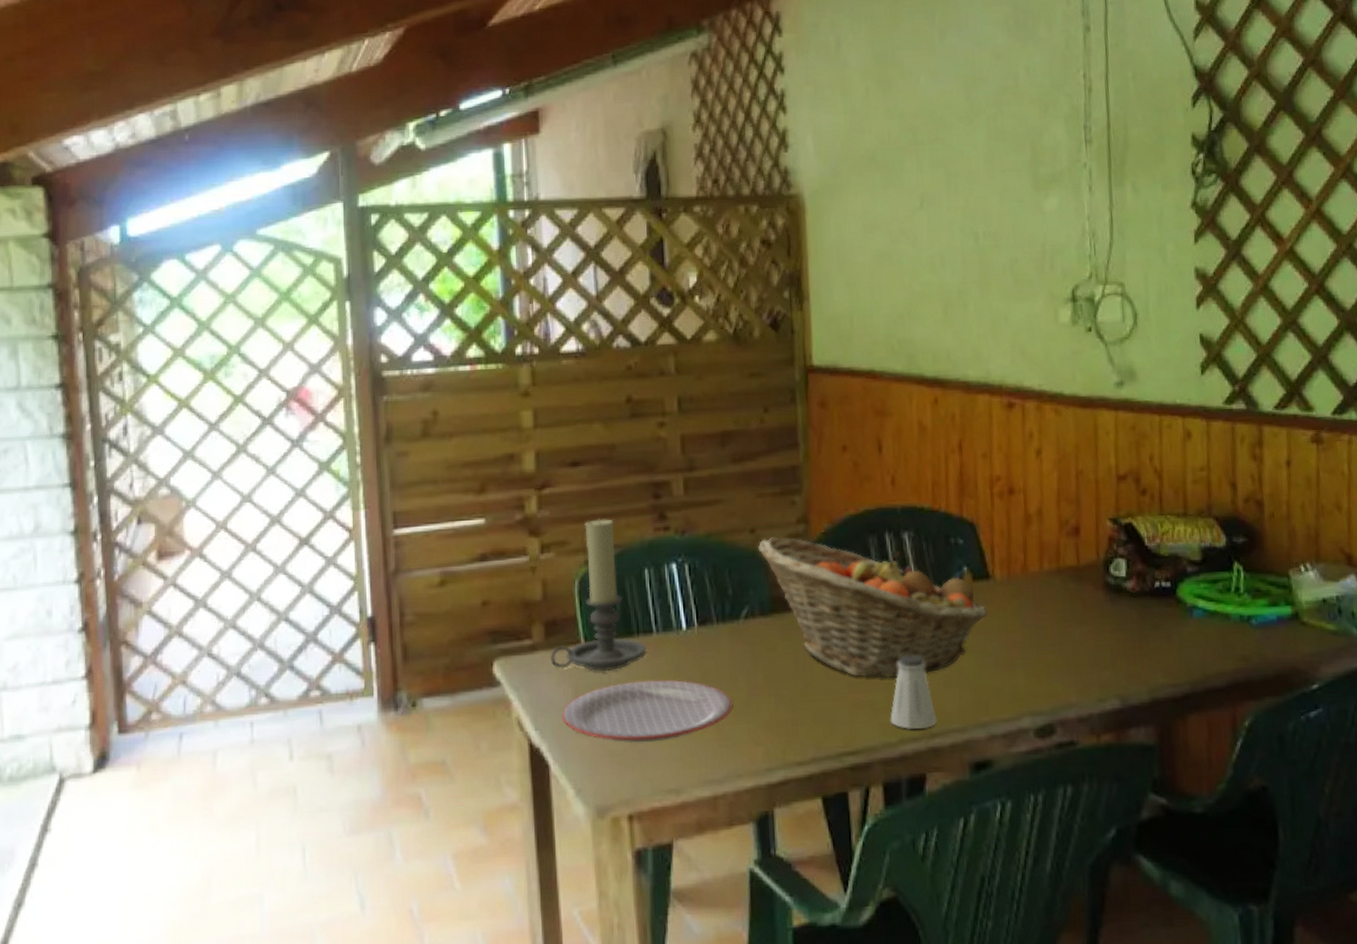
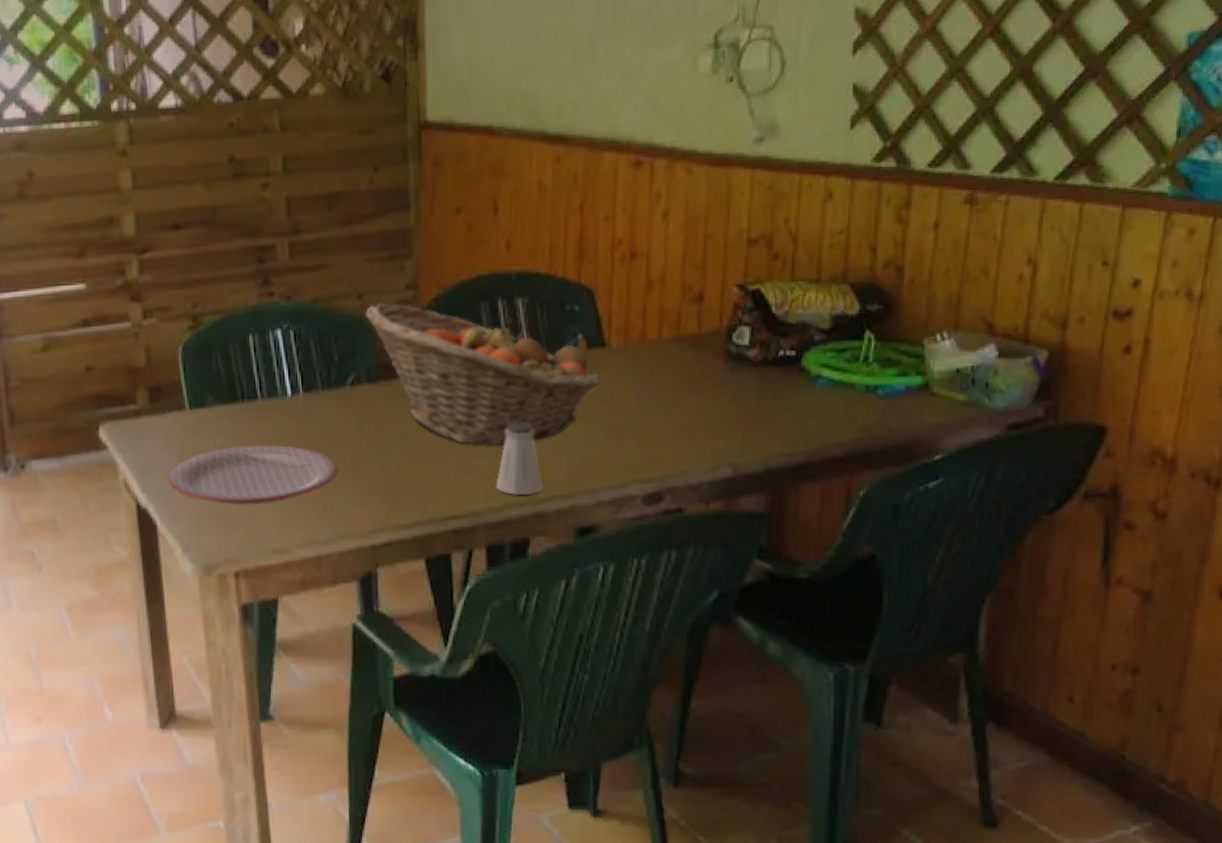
candle holder: present [550,518,647,672] -> none [155,283,252,437]

